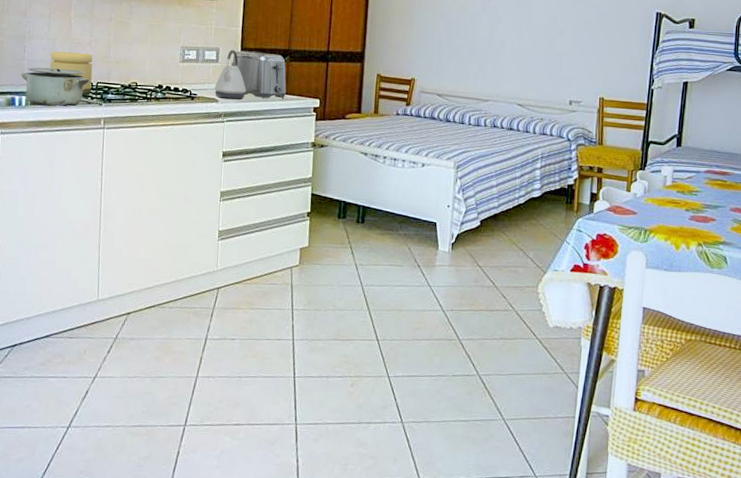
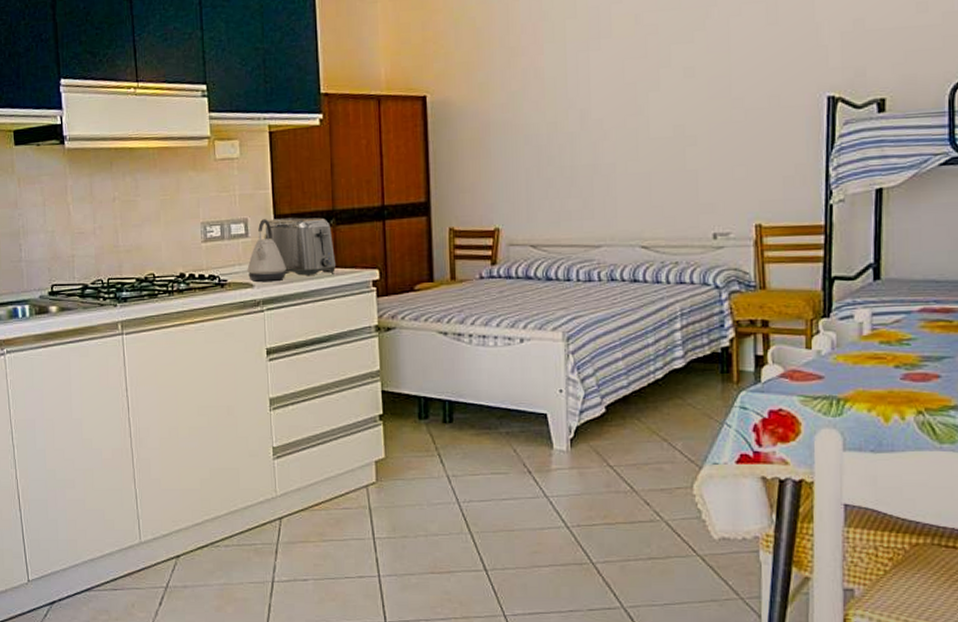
saucepan: present [21,67,90,107] -> none [20,266,99,314]
jar: present [50,51,93,95] -> none [51,245,102,296]

